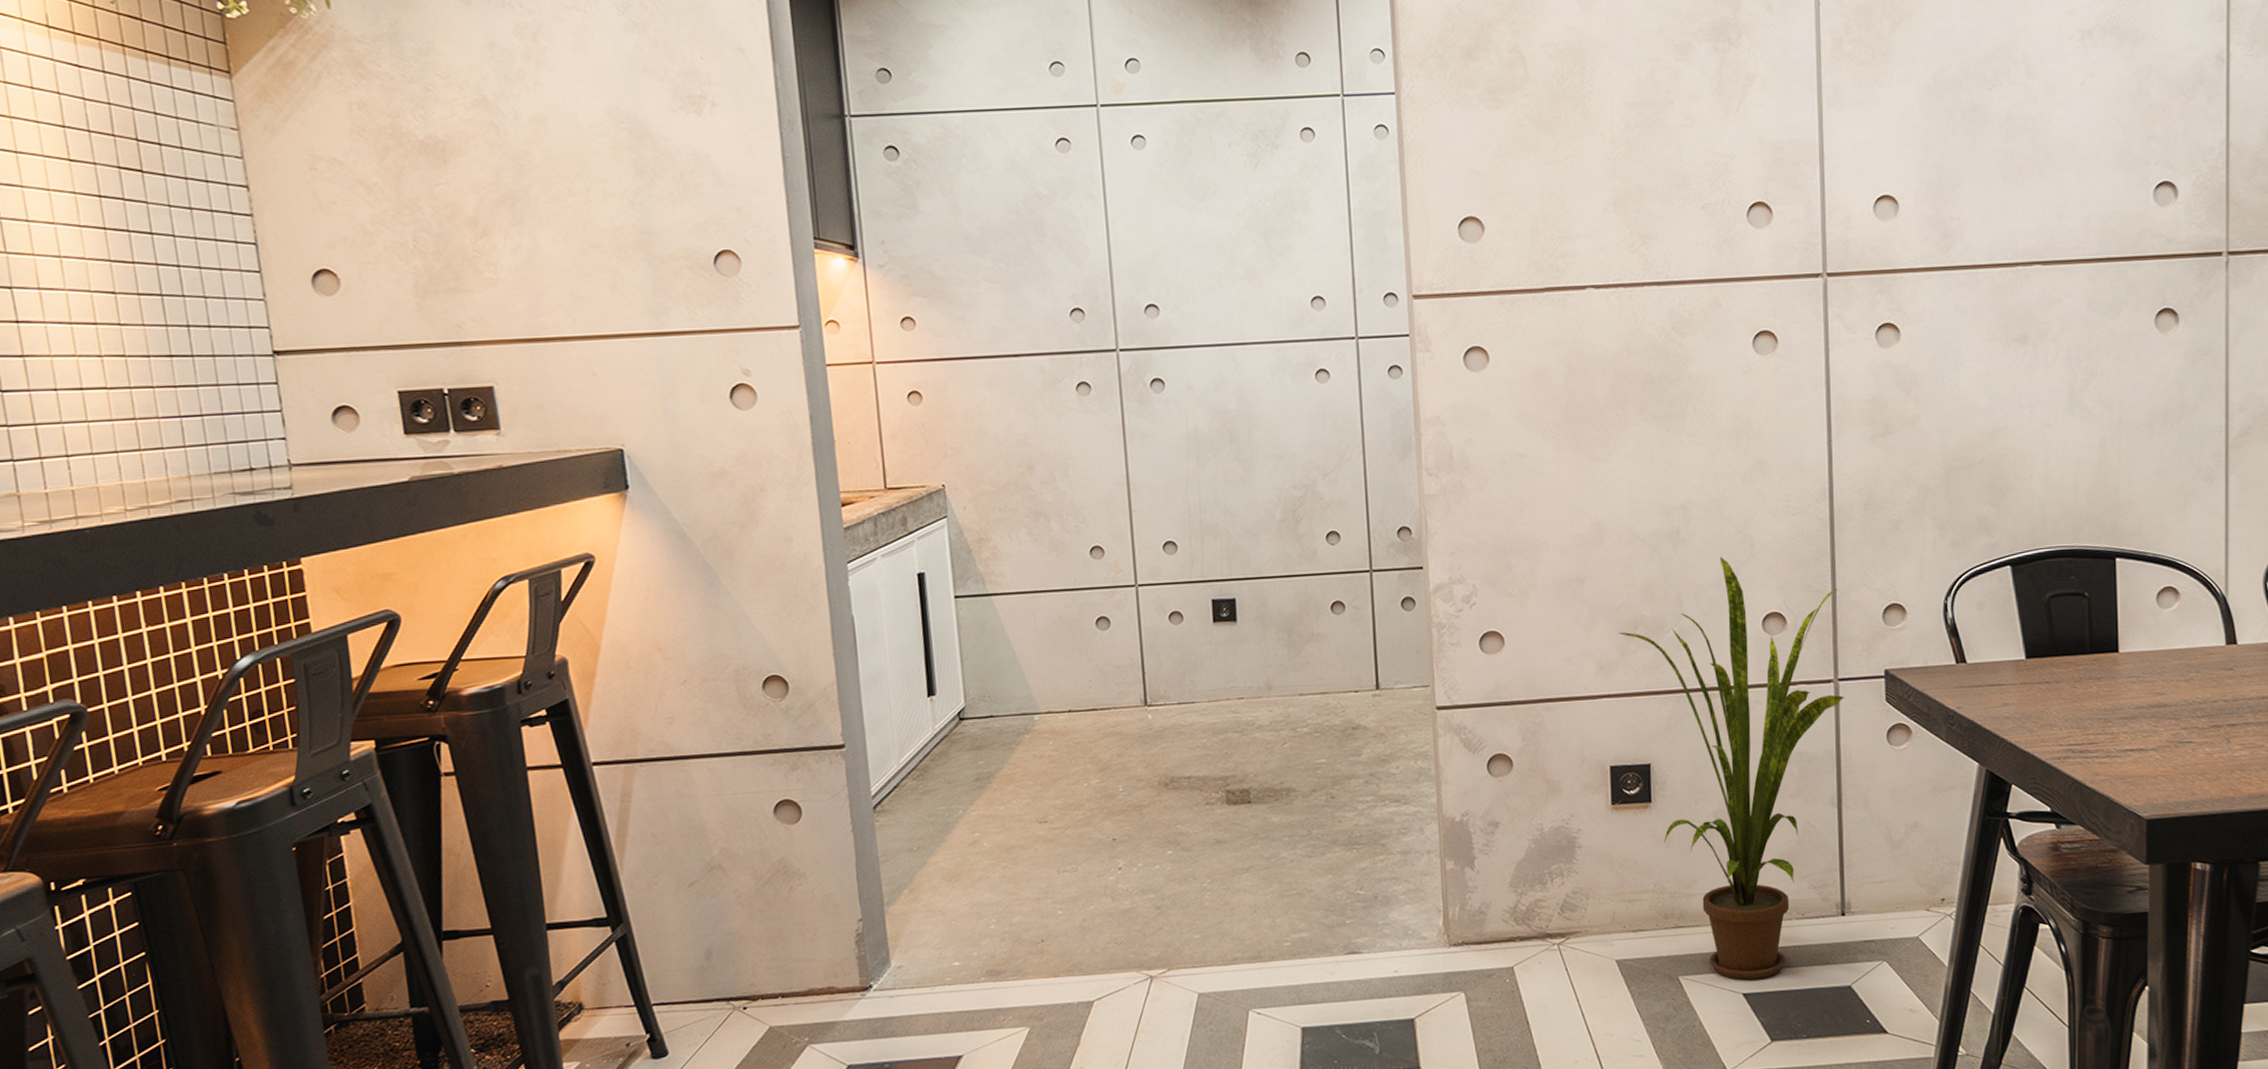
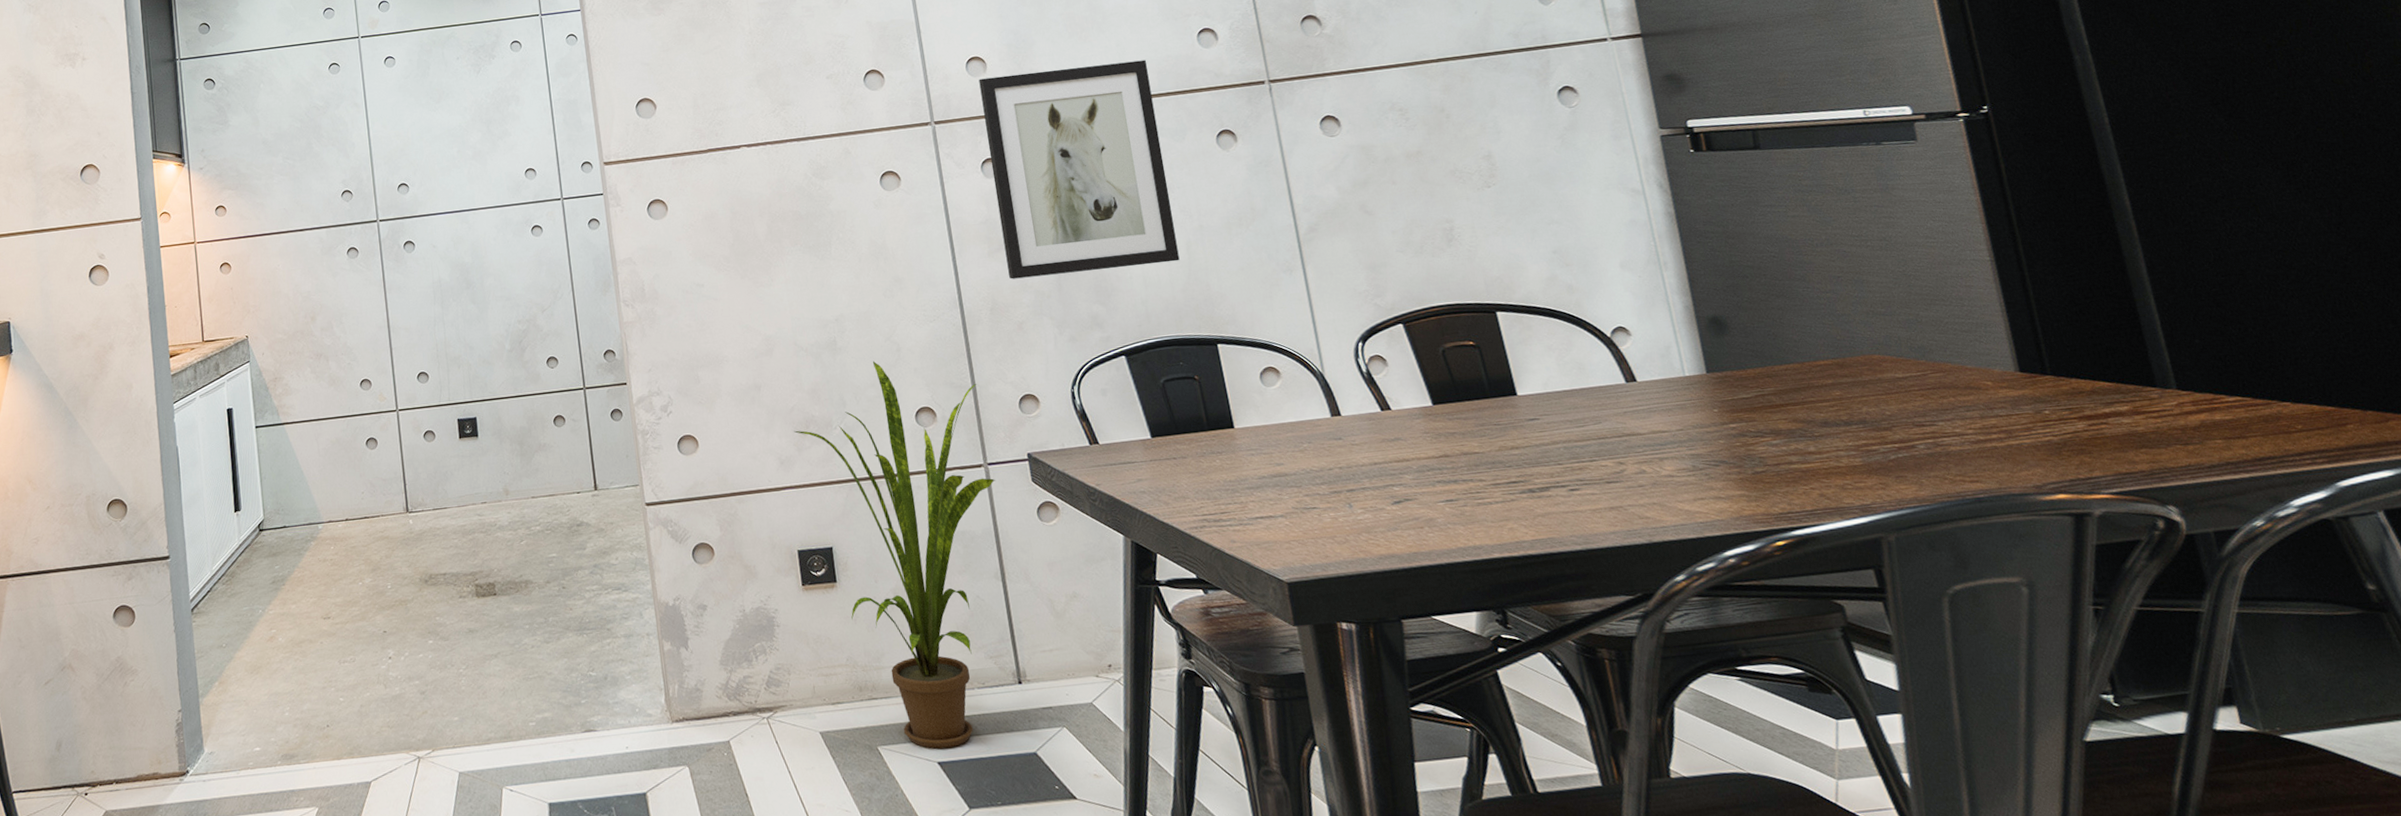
wall art: none [1887,215,2091,470] -> present [978,60,1180,280]

